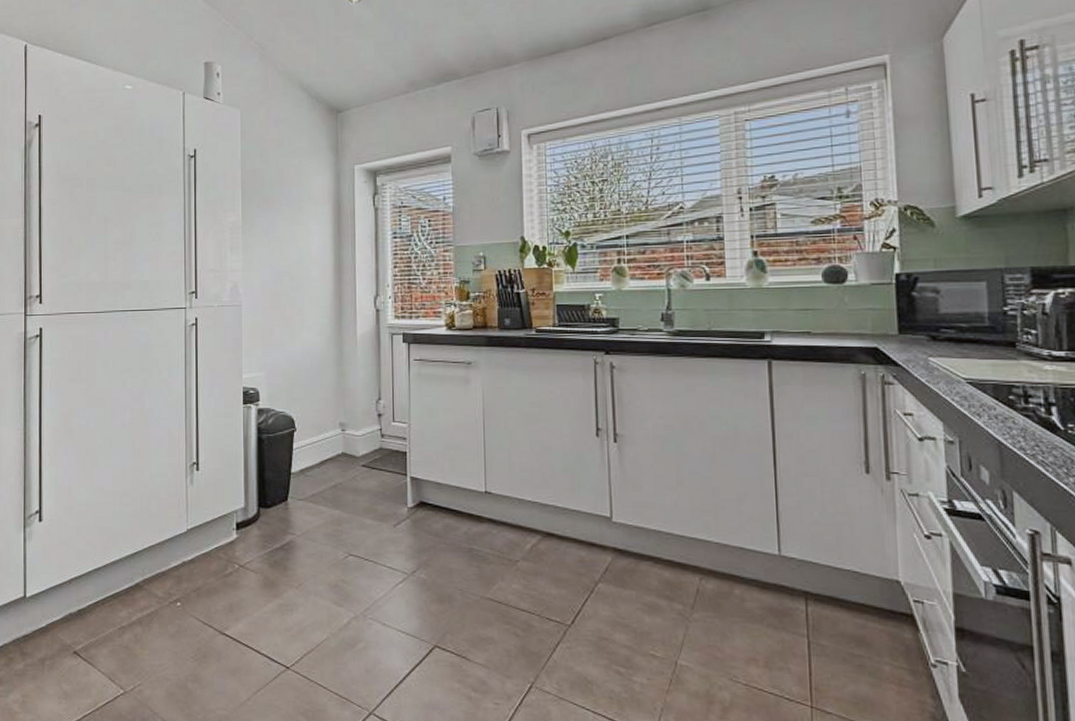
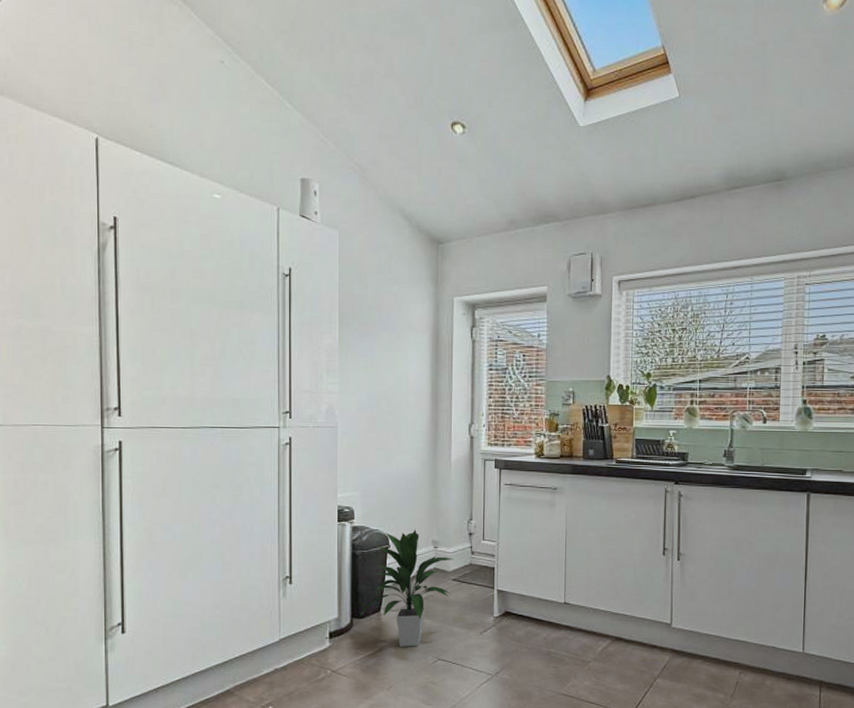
indoor plant: none [267,410,363,541] -> present [360,529,454,647]

